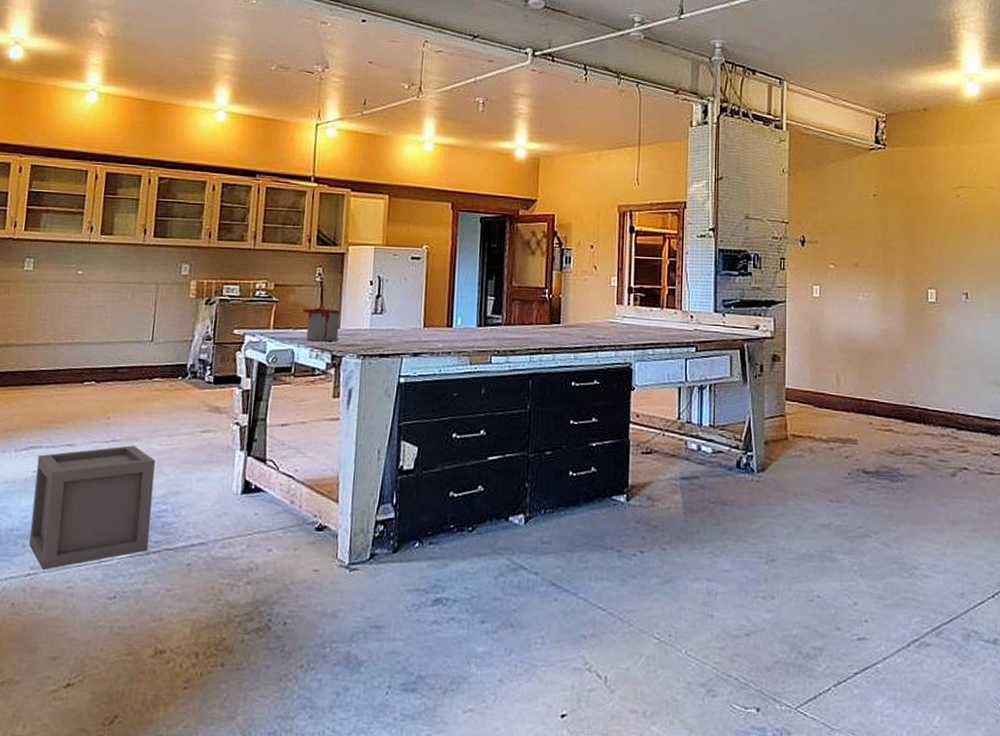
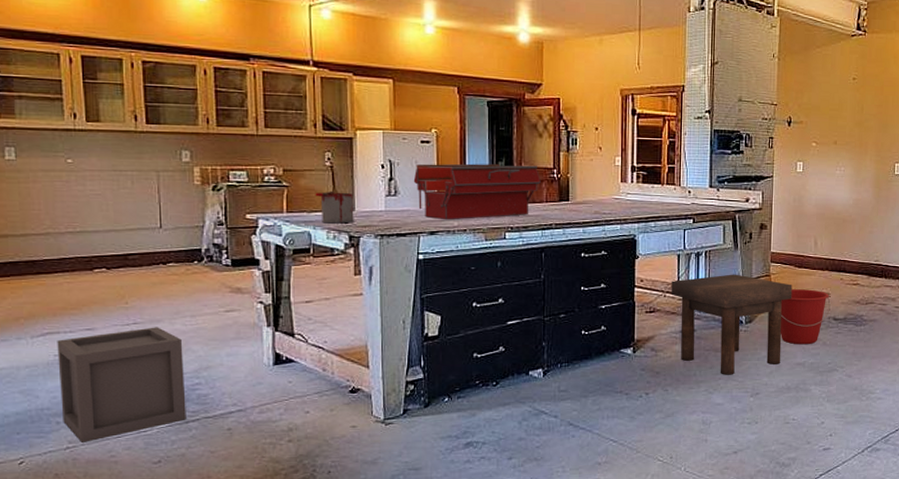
toolbox: none [400,281,531,342] -> present [413,163,541,220]
stool: none [670,412,812,535] -> present [671,274,792,375]
bucket: none [798,433,859,502] -> present [780,289,831,345]

